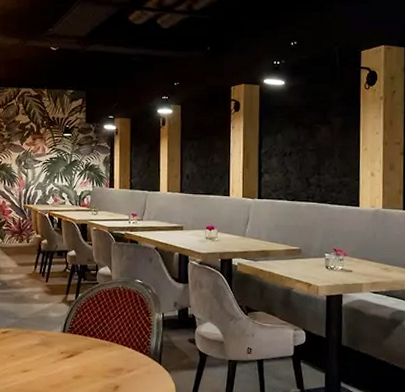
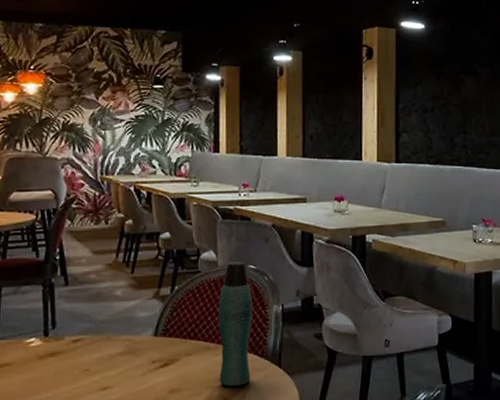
bottle: none [112,276,140,377] -> present [219,261,253,386]

